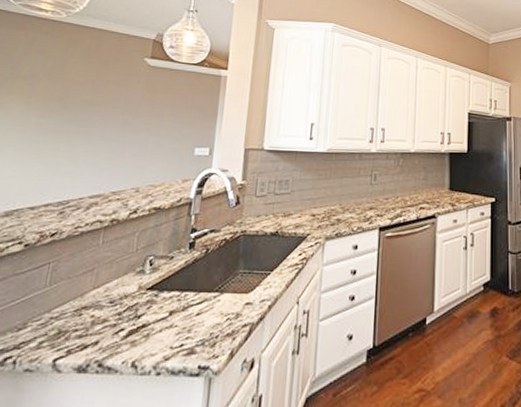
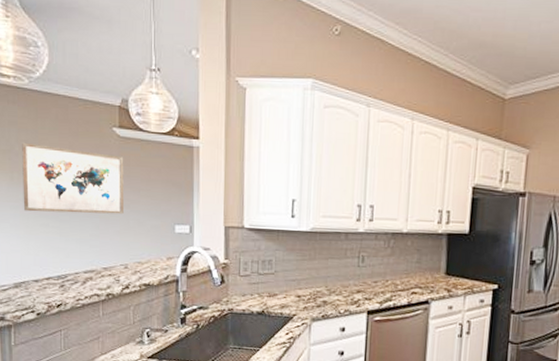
wall art: none [34,69,151,138] -> present [22,142,124,215]

